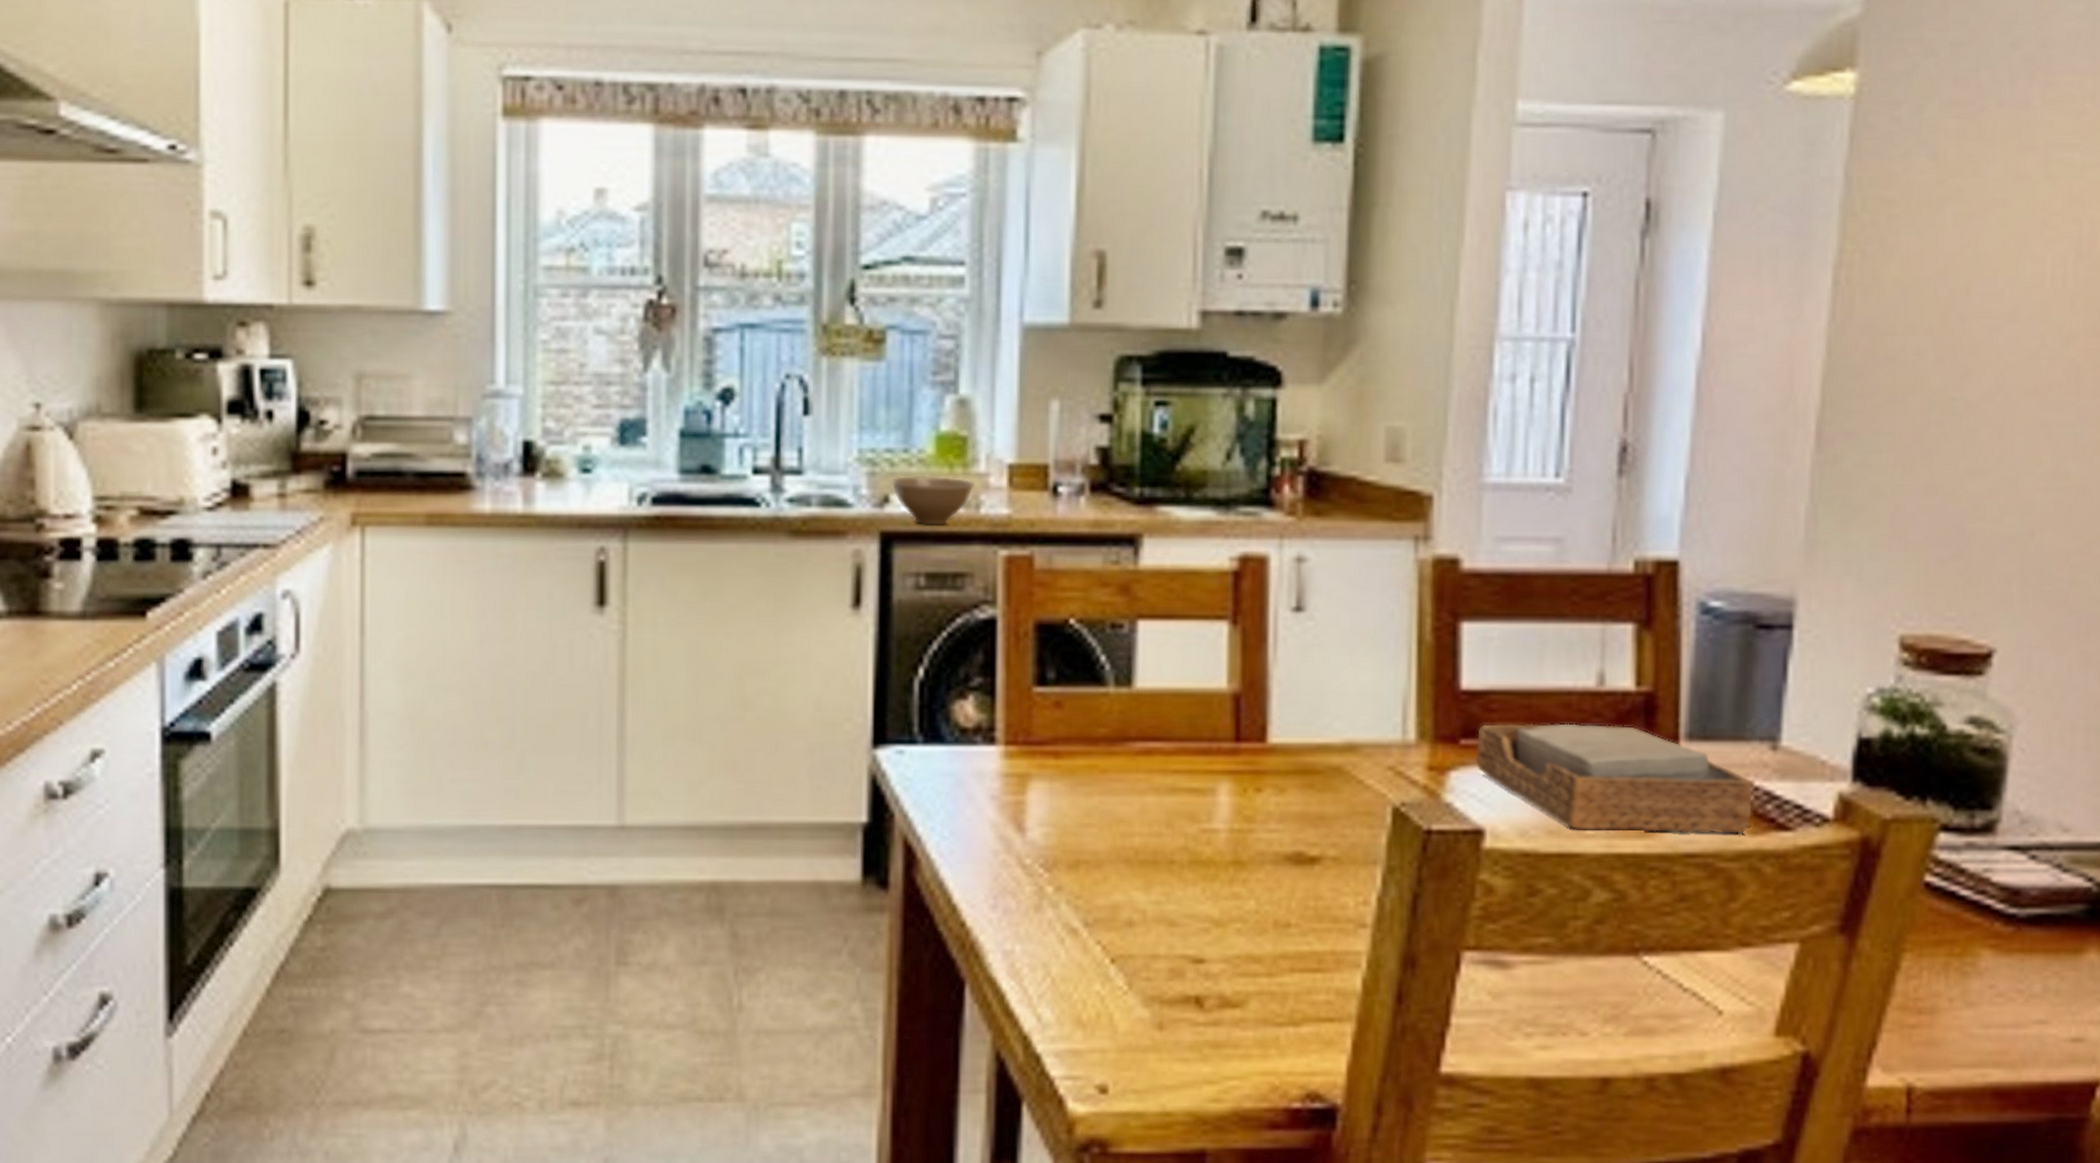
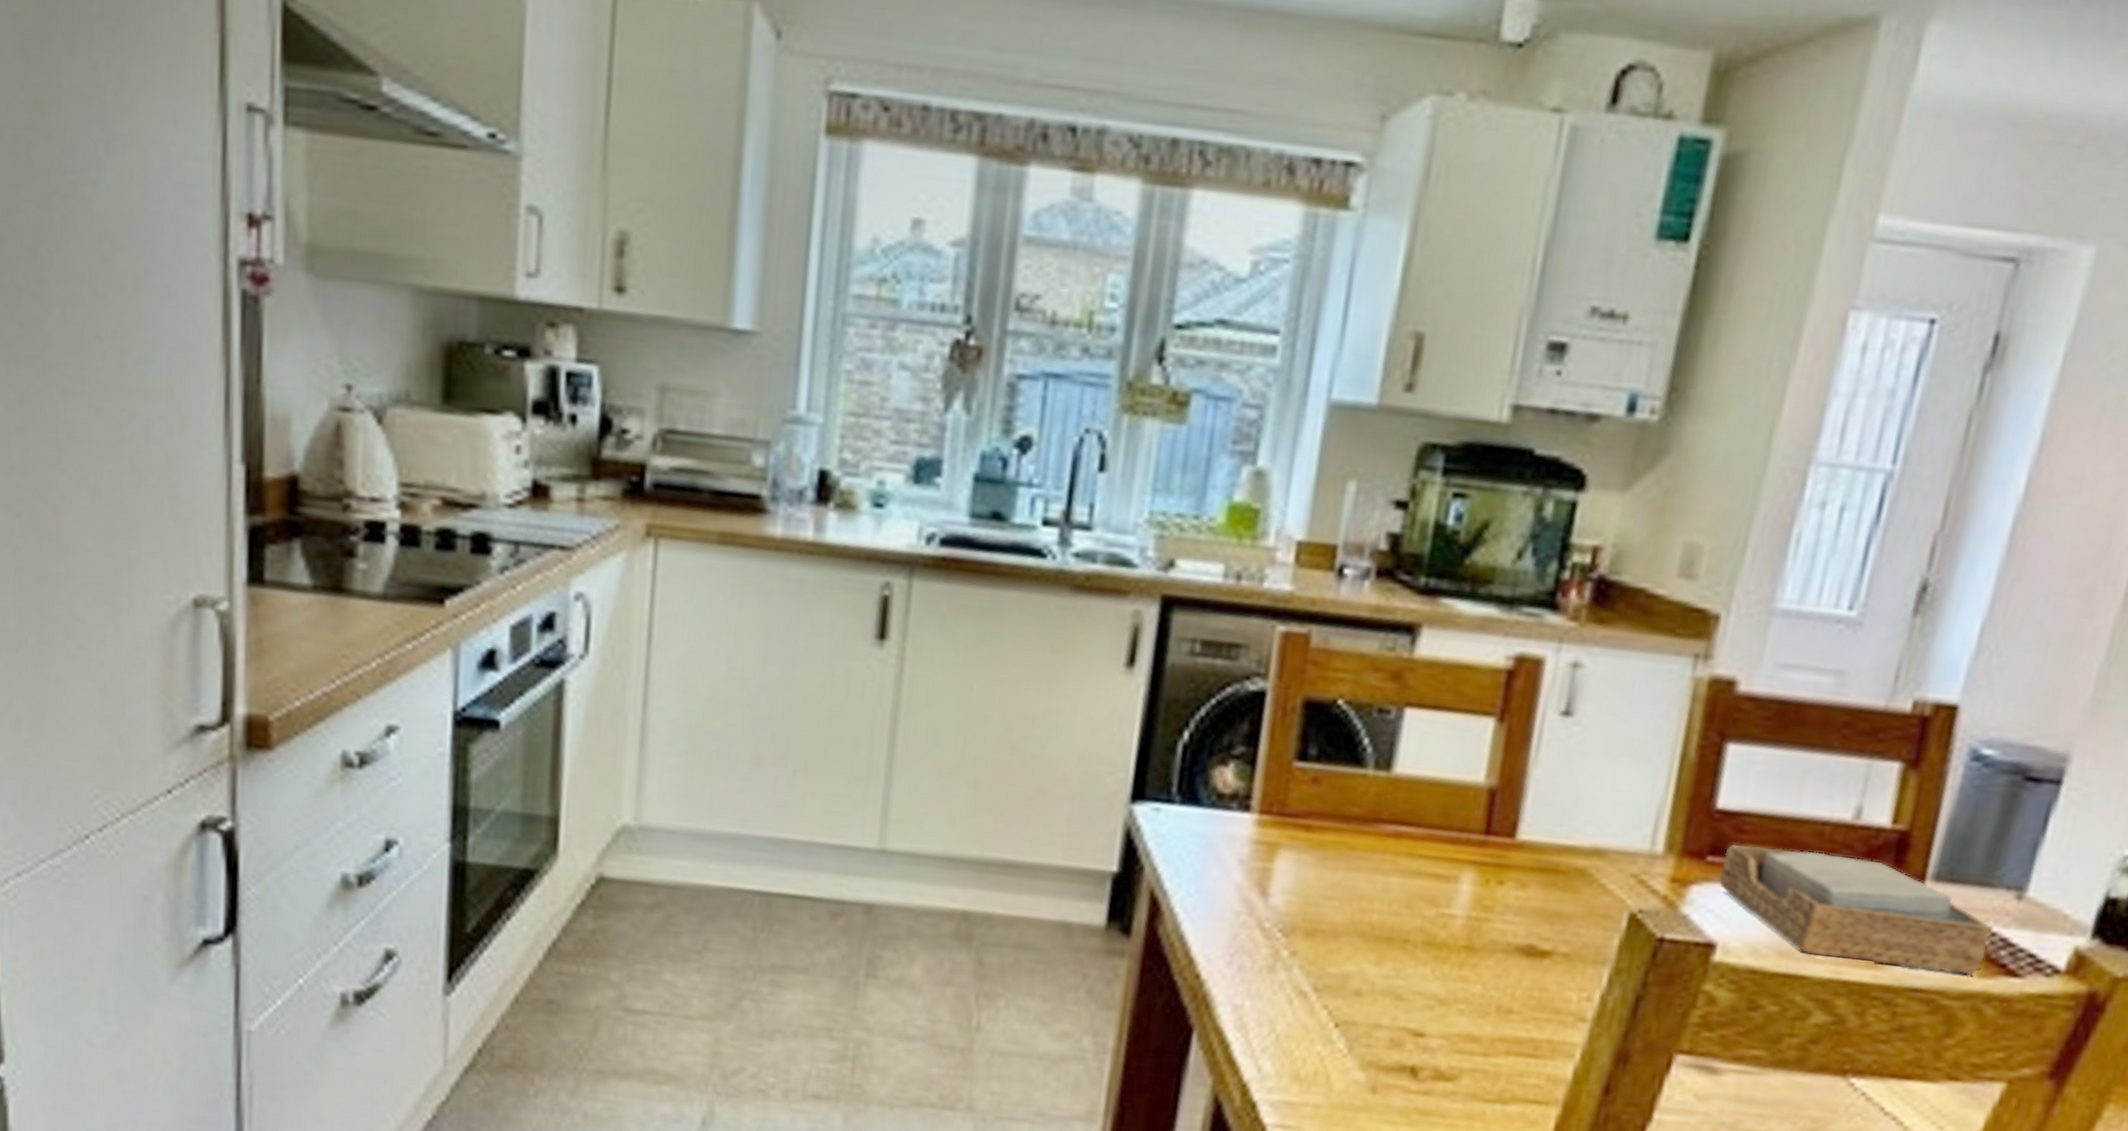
bowl: present [891,475,974,527] -> none [1178,542,1261,596]

